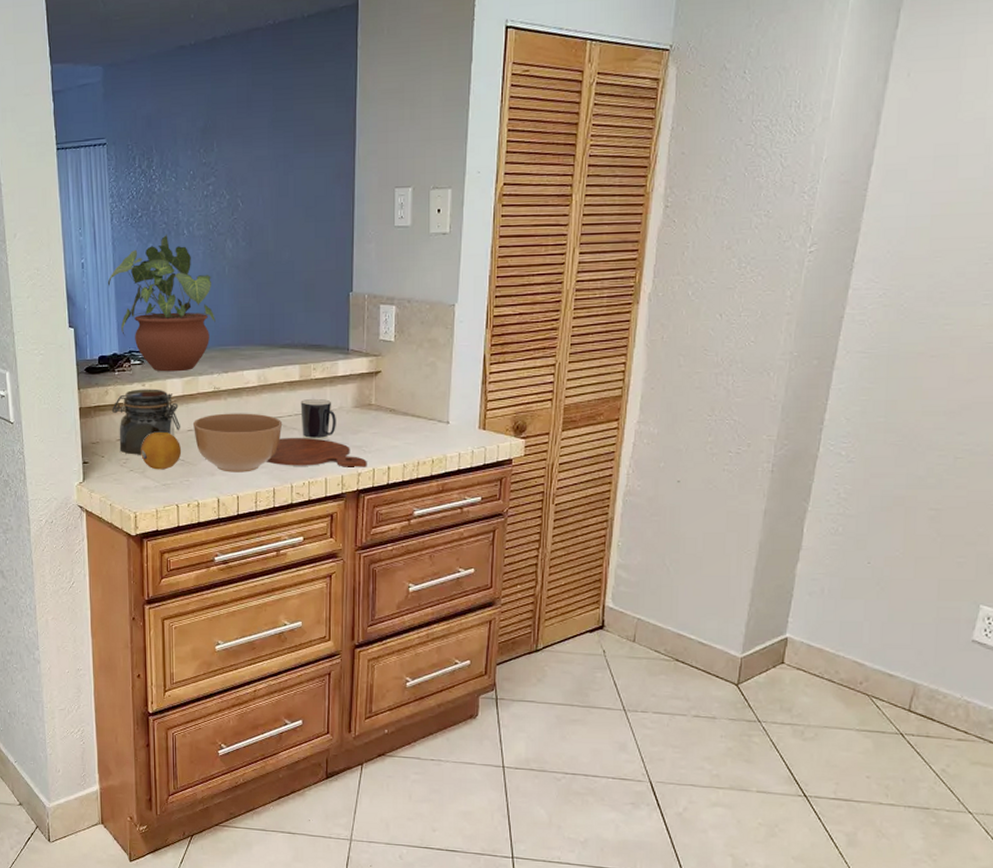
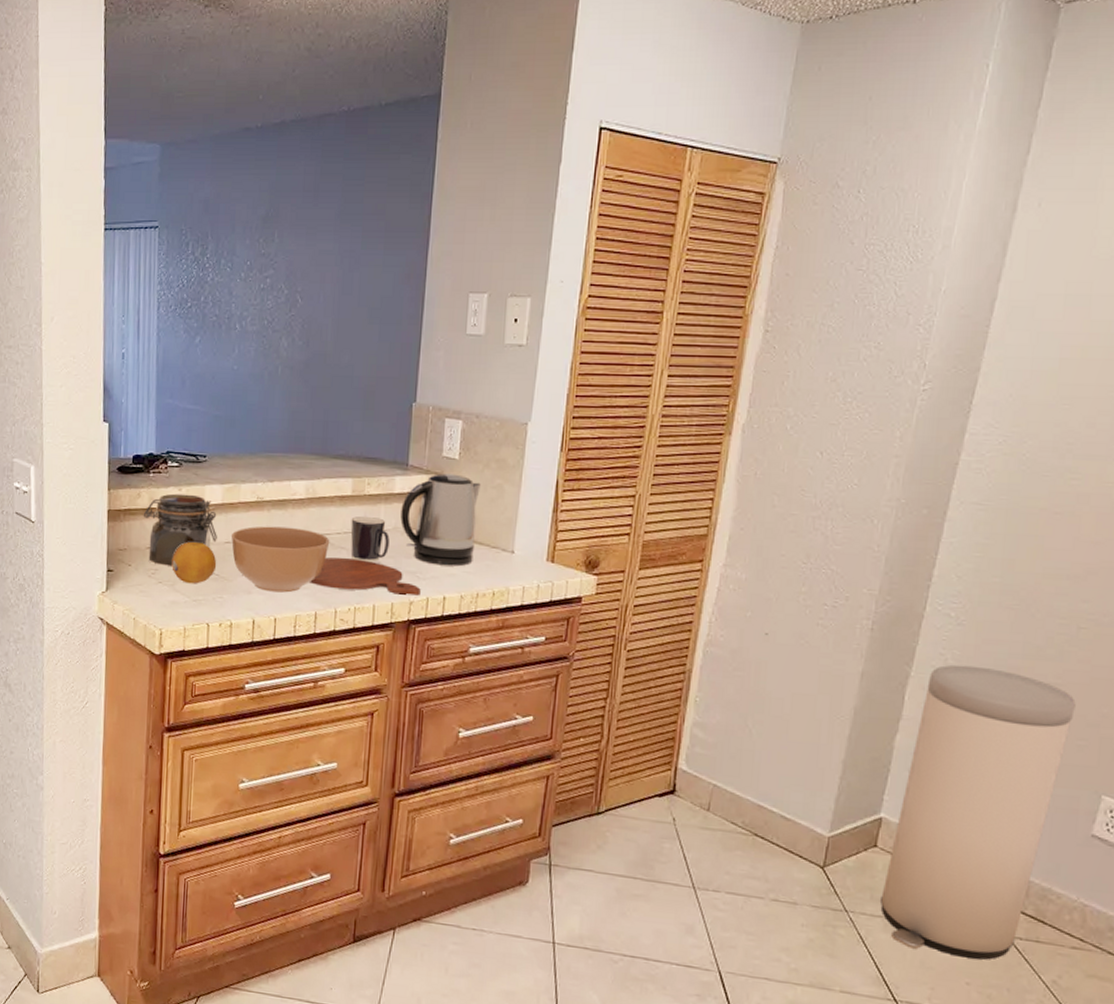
potted plant: present [107,234,215,372] -> none [148,327,264,478]
kettle: none [345,355,416,439] -> present [400,473,481,567]
pedal bin: none [789,498,955,755] -> present [881,664,1076,960]

